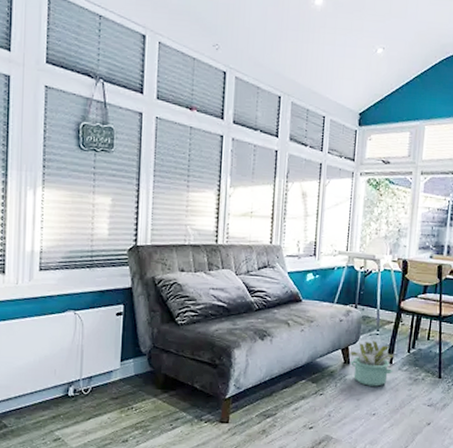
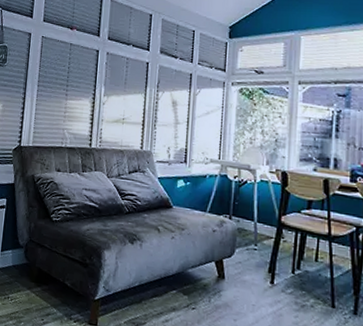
decorative plant: present [349,340,395,387] -> none [224,255,276,308]

